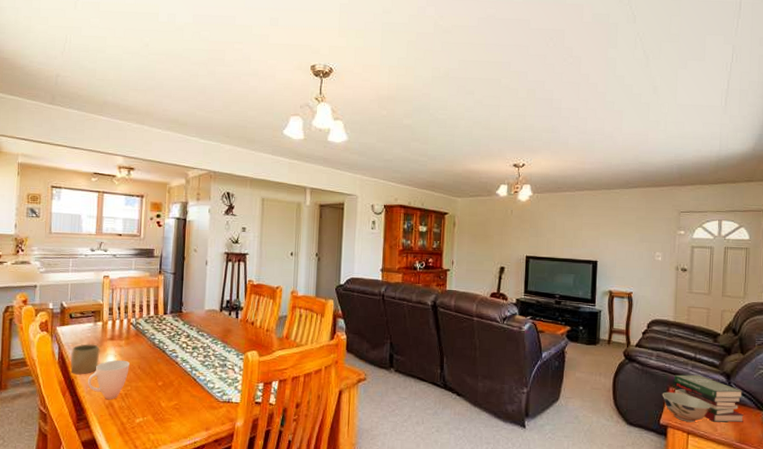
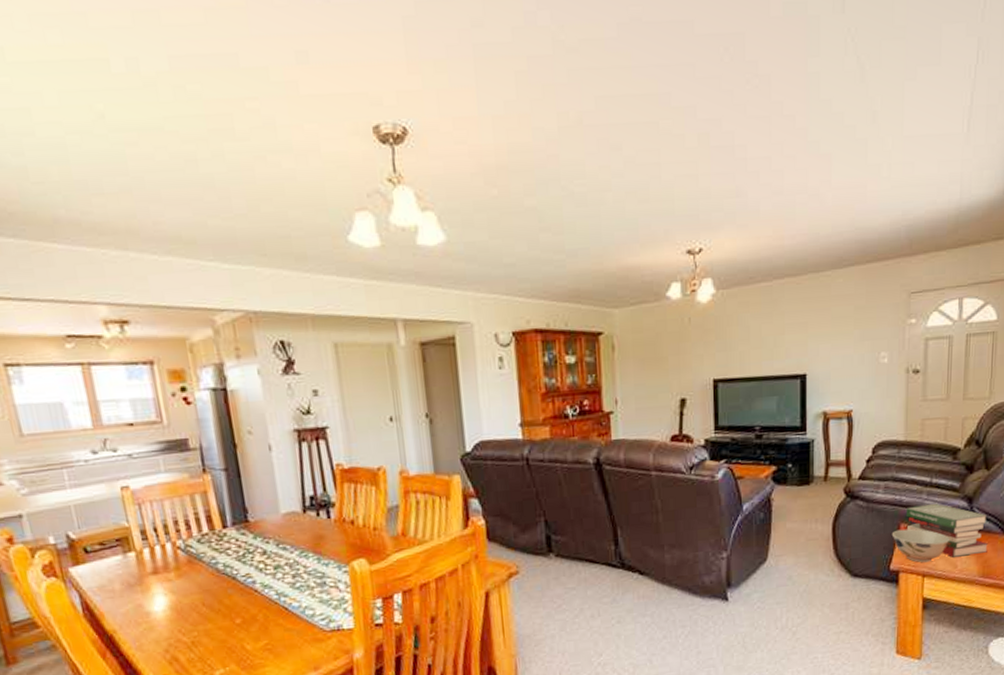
mug: present [70,344,100,375] -> none [99,583,144,628]
mug: present [88,359,130,400] -> none [133,598,190,654]

